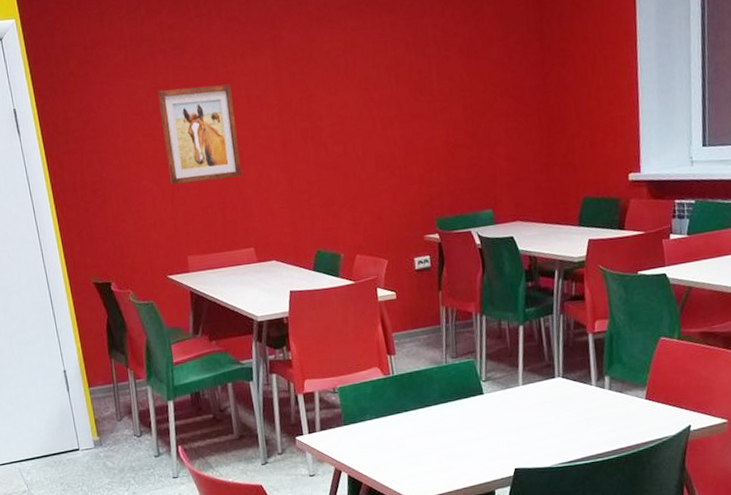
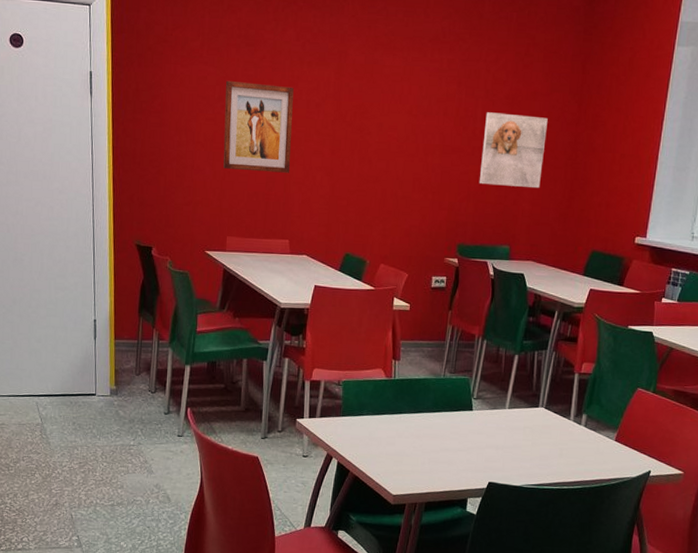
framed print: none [441,63,514,149] -> present [478,112,548,188]

